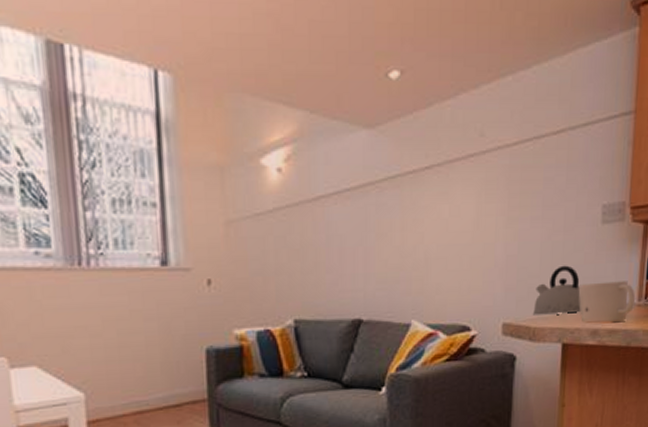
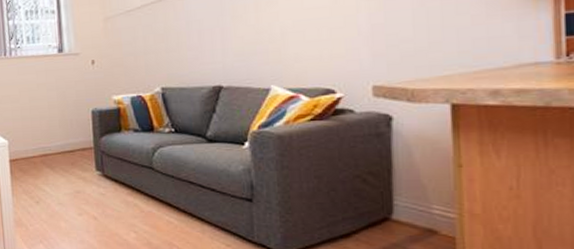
kettle: present [533,265,581,315] -> none [409,28,473,78]
mug: present [578,281,636,323] -> none [466,39,553,84]

